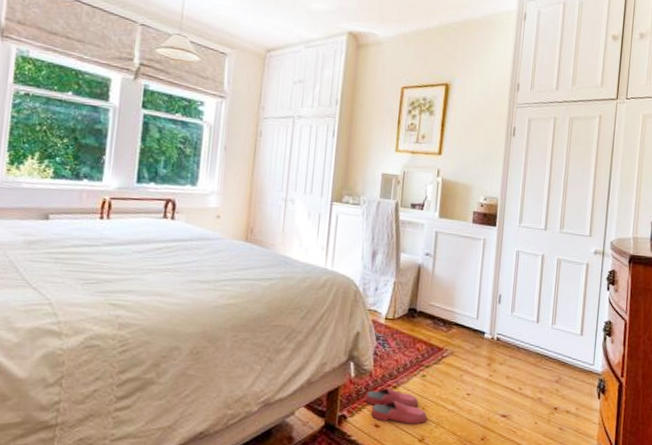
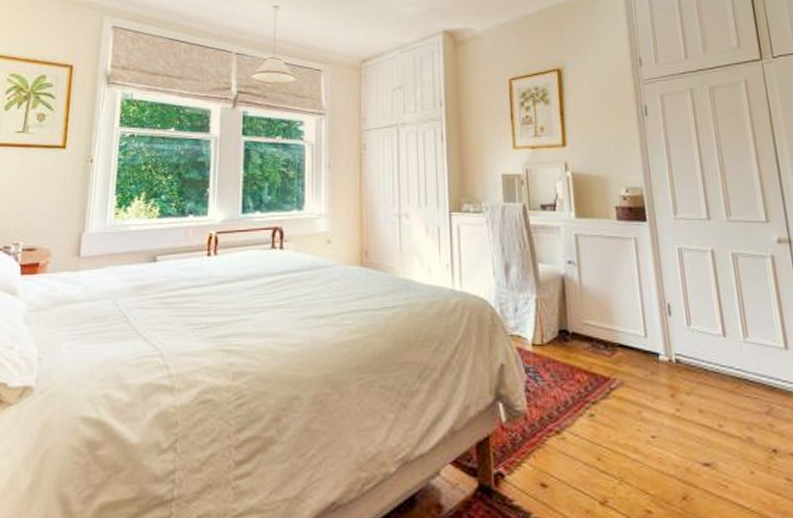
slippers: present [365,387,427,425] -> none [523,432,606,481]

